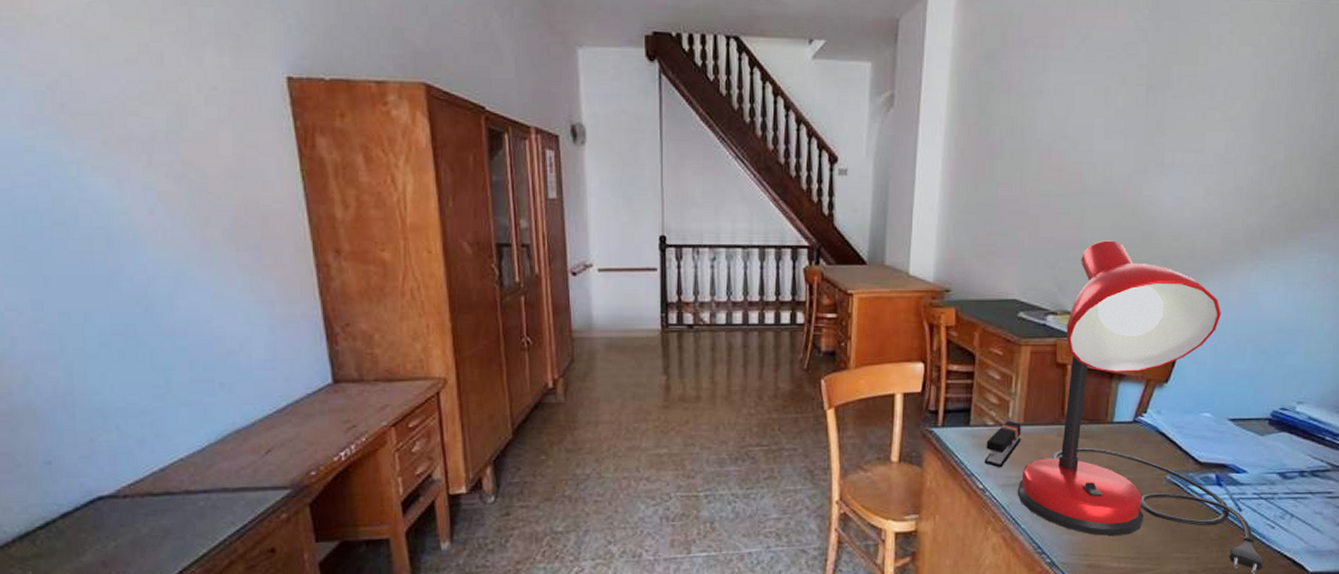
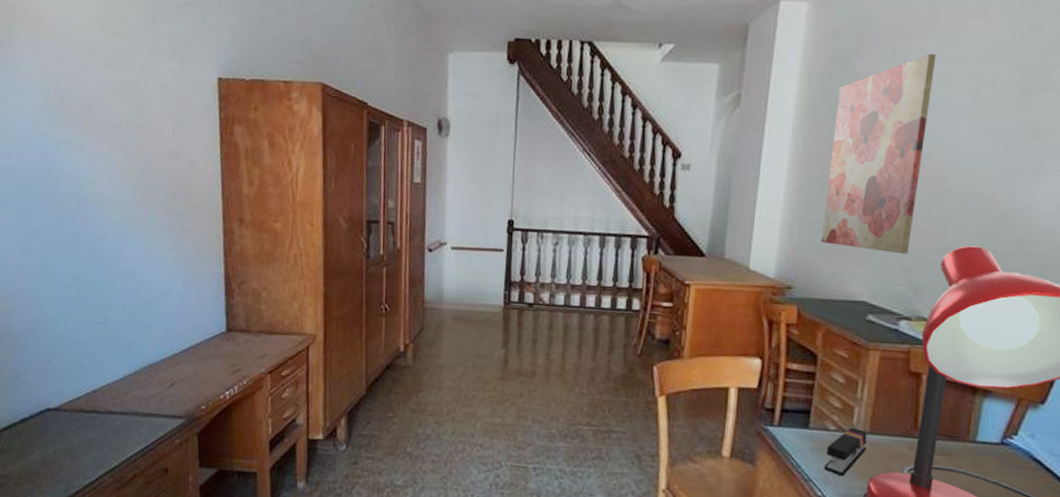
wall art: none [975,52,1074,252] -> present [821,53,936,255]

